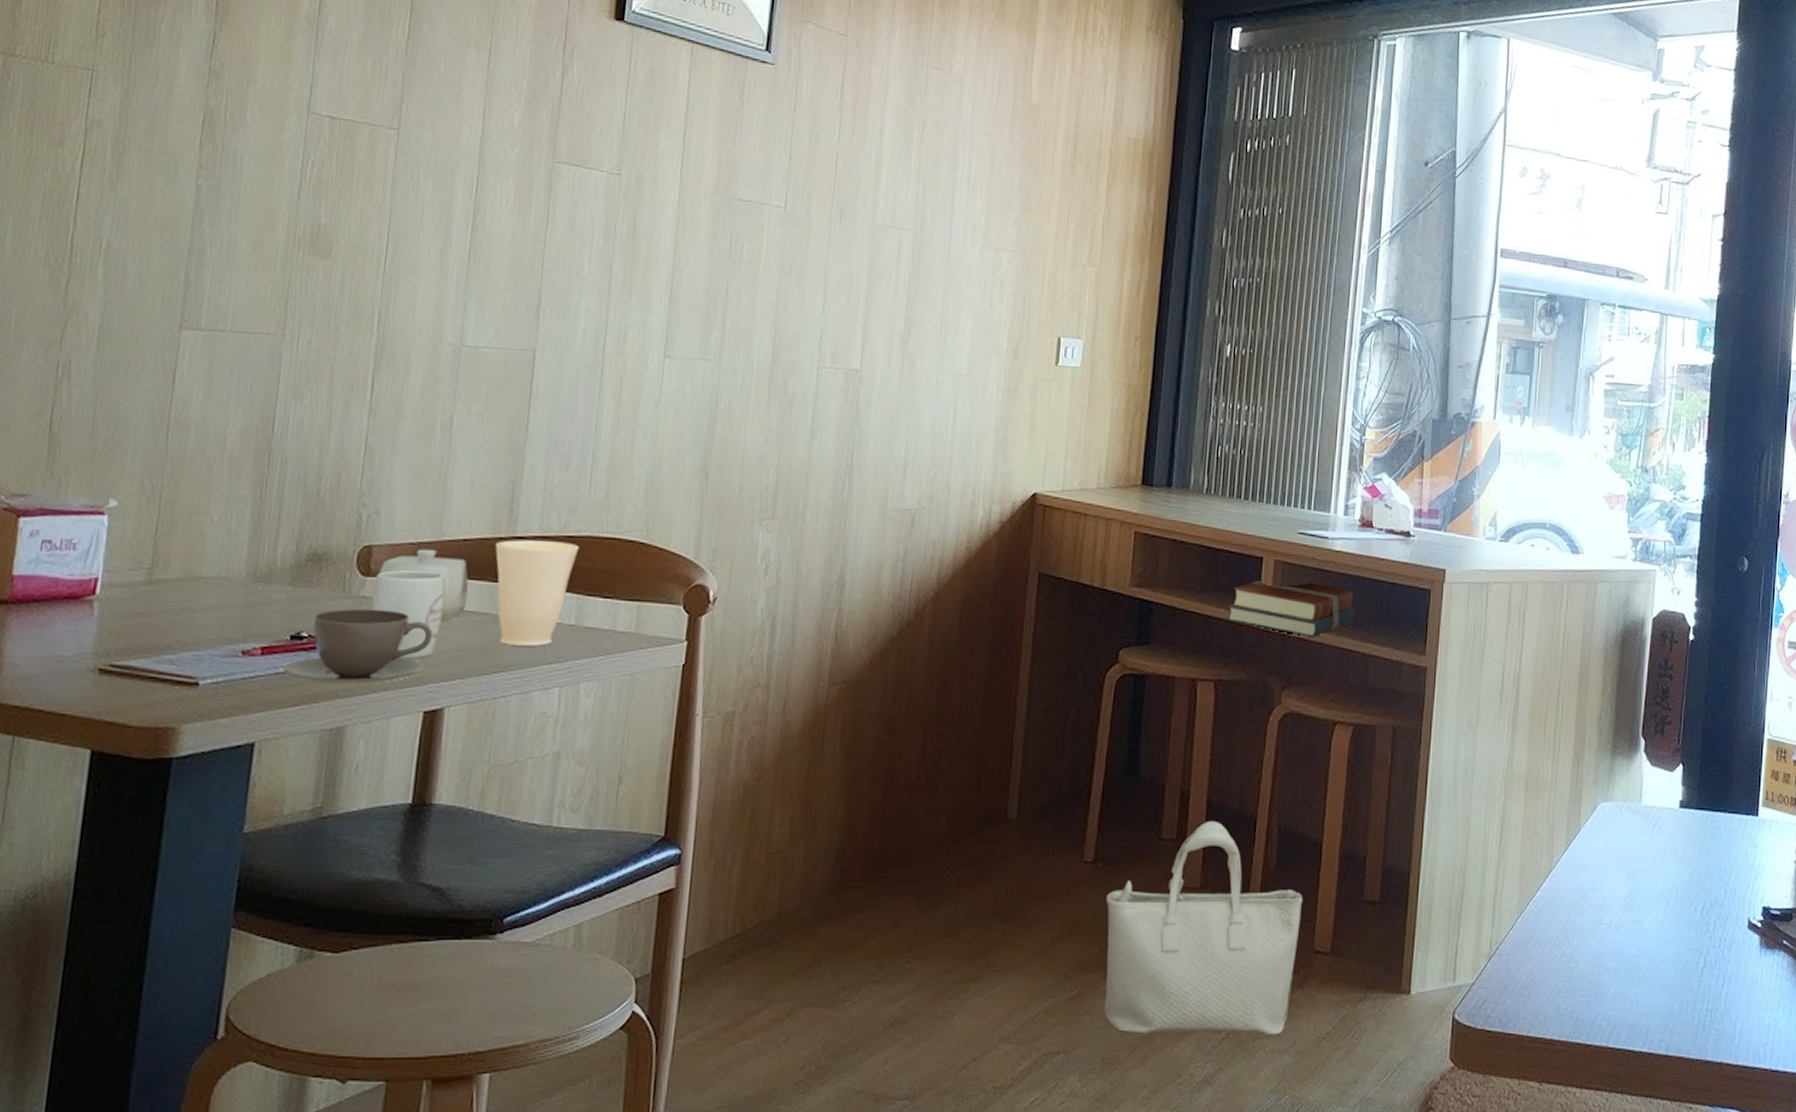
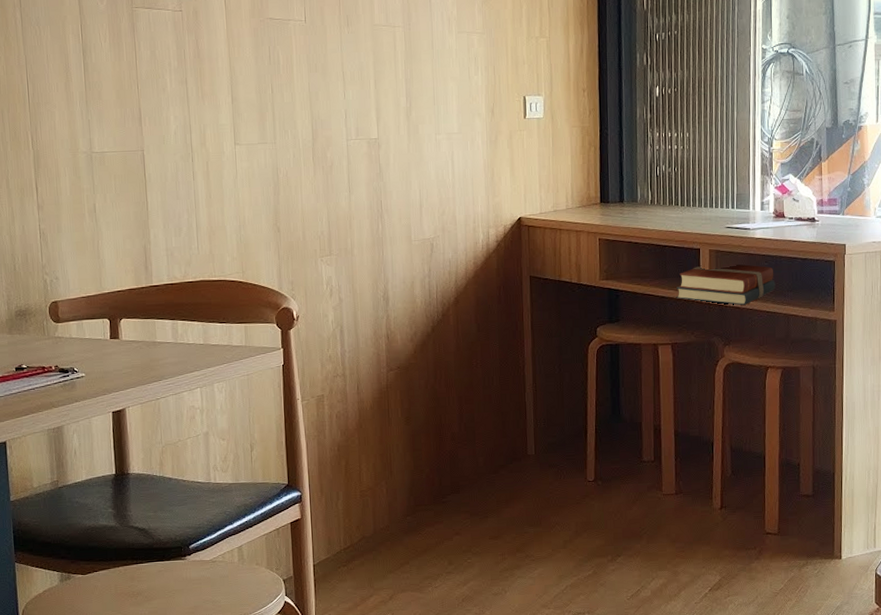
teacup: present [283,608,433,685] -> none [15,344,109,398]
mug: present [370,570,446,660] -> none [63,315,113,378]
sugar bowl: present [380,548,469,623] -> none [66,300,128,350]
cup: present [494,539,580,646] -> none [139,286,198,362]
handbag: present [1104,820,1303,1036] -> none [607,445,754,597]

